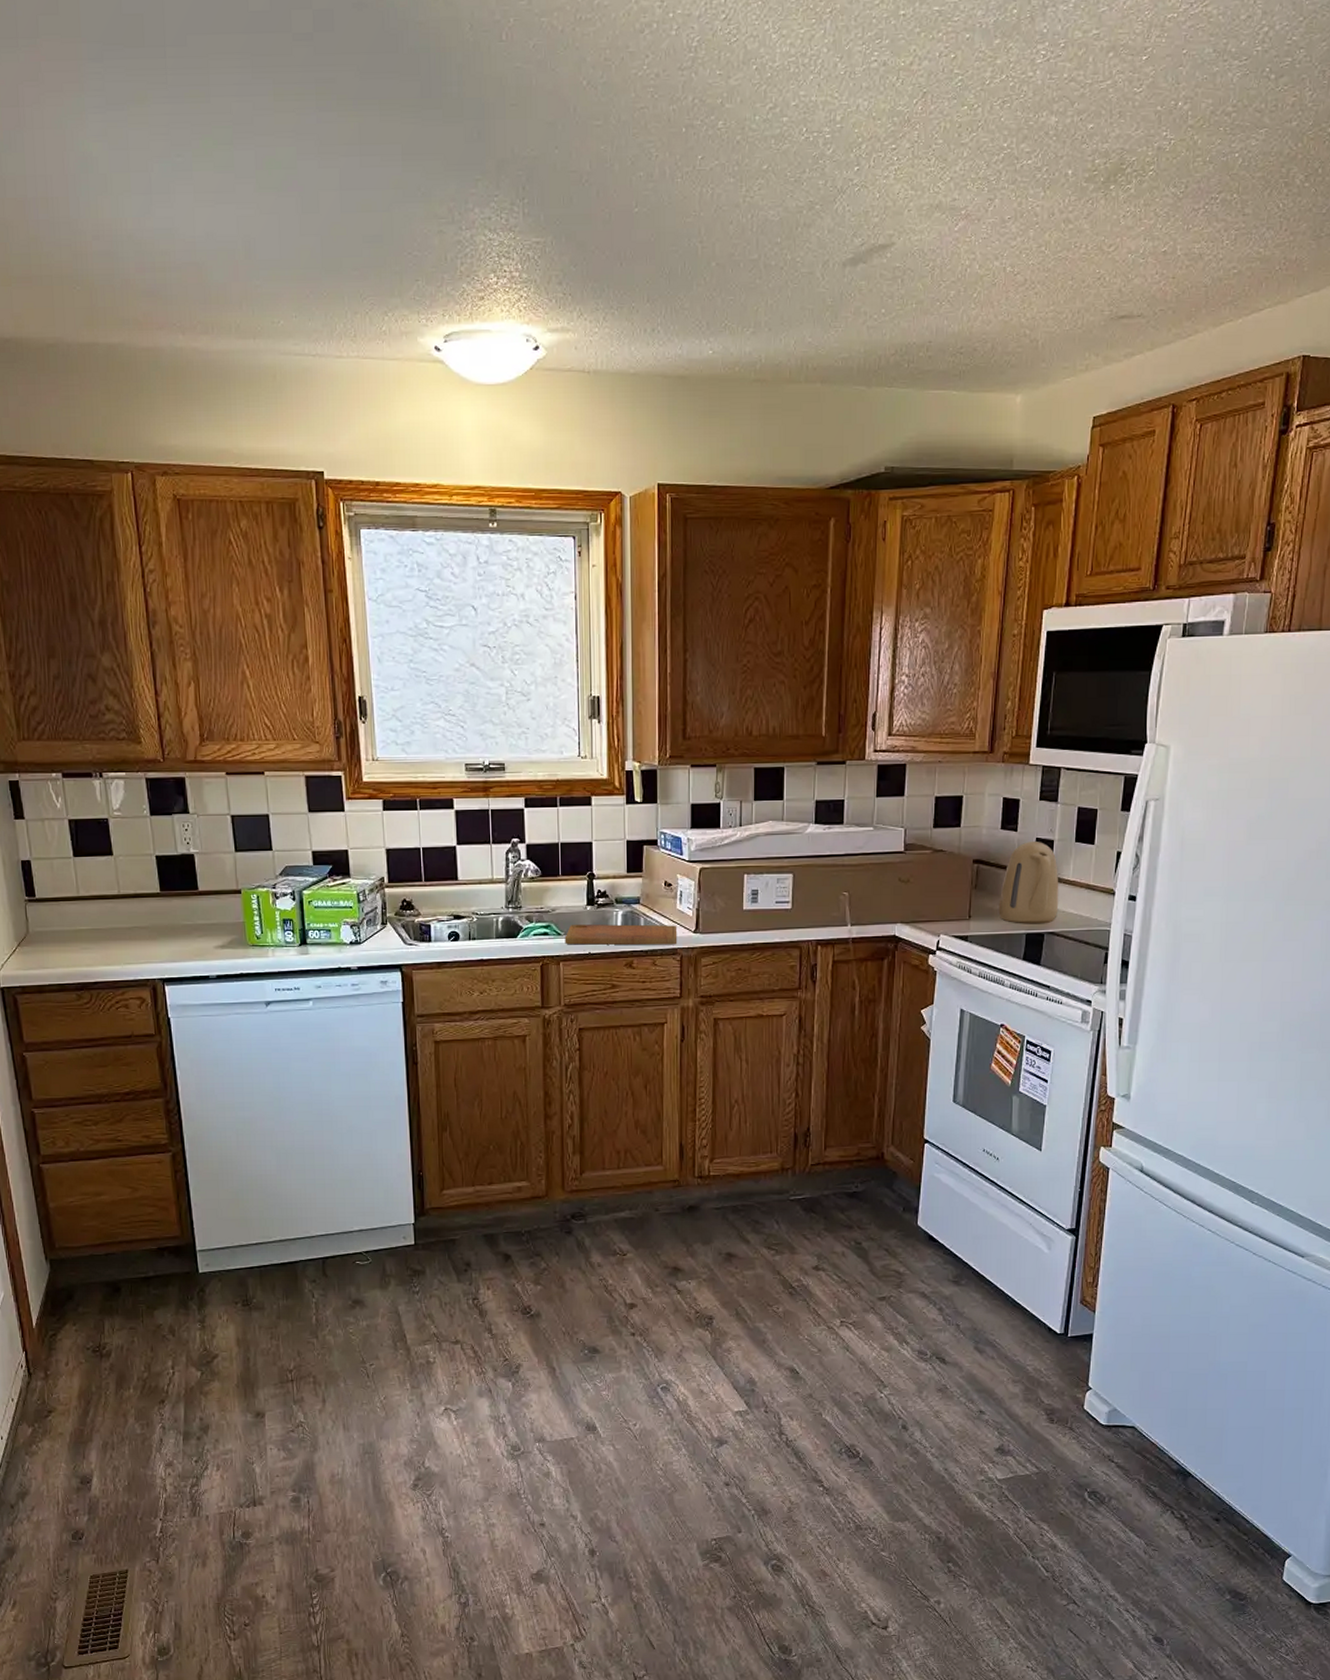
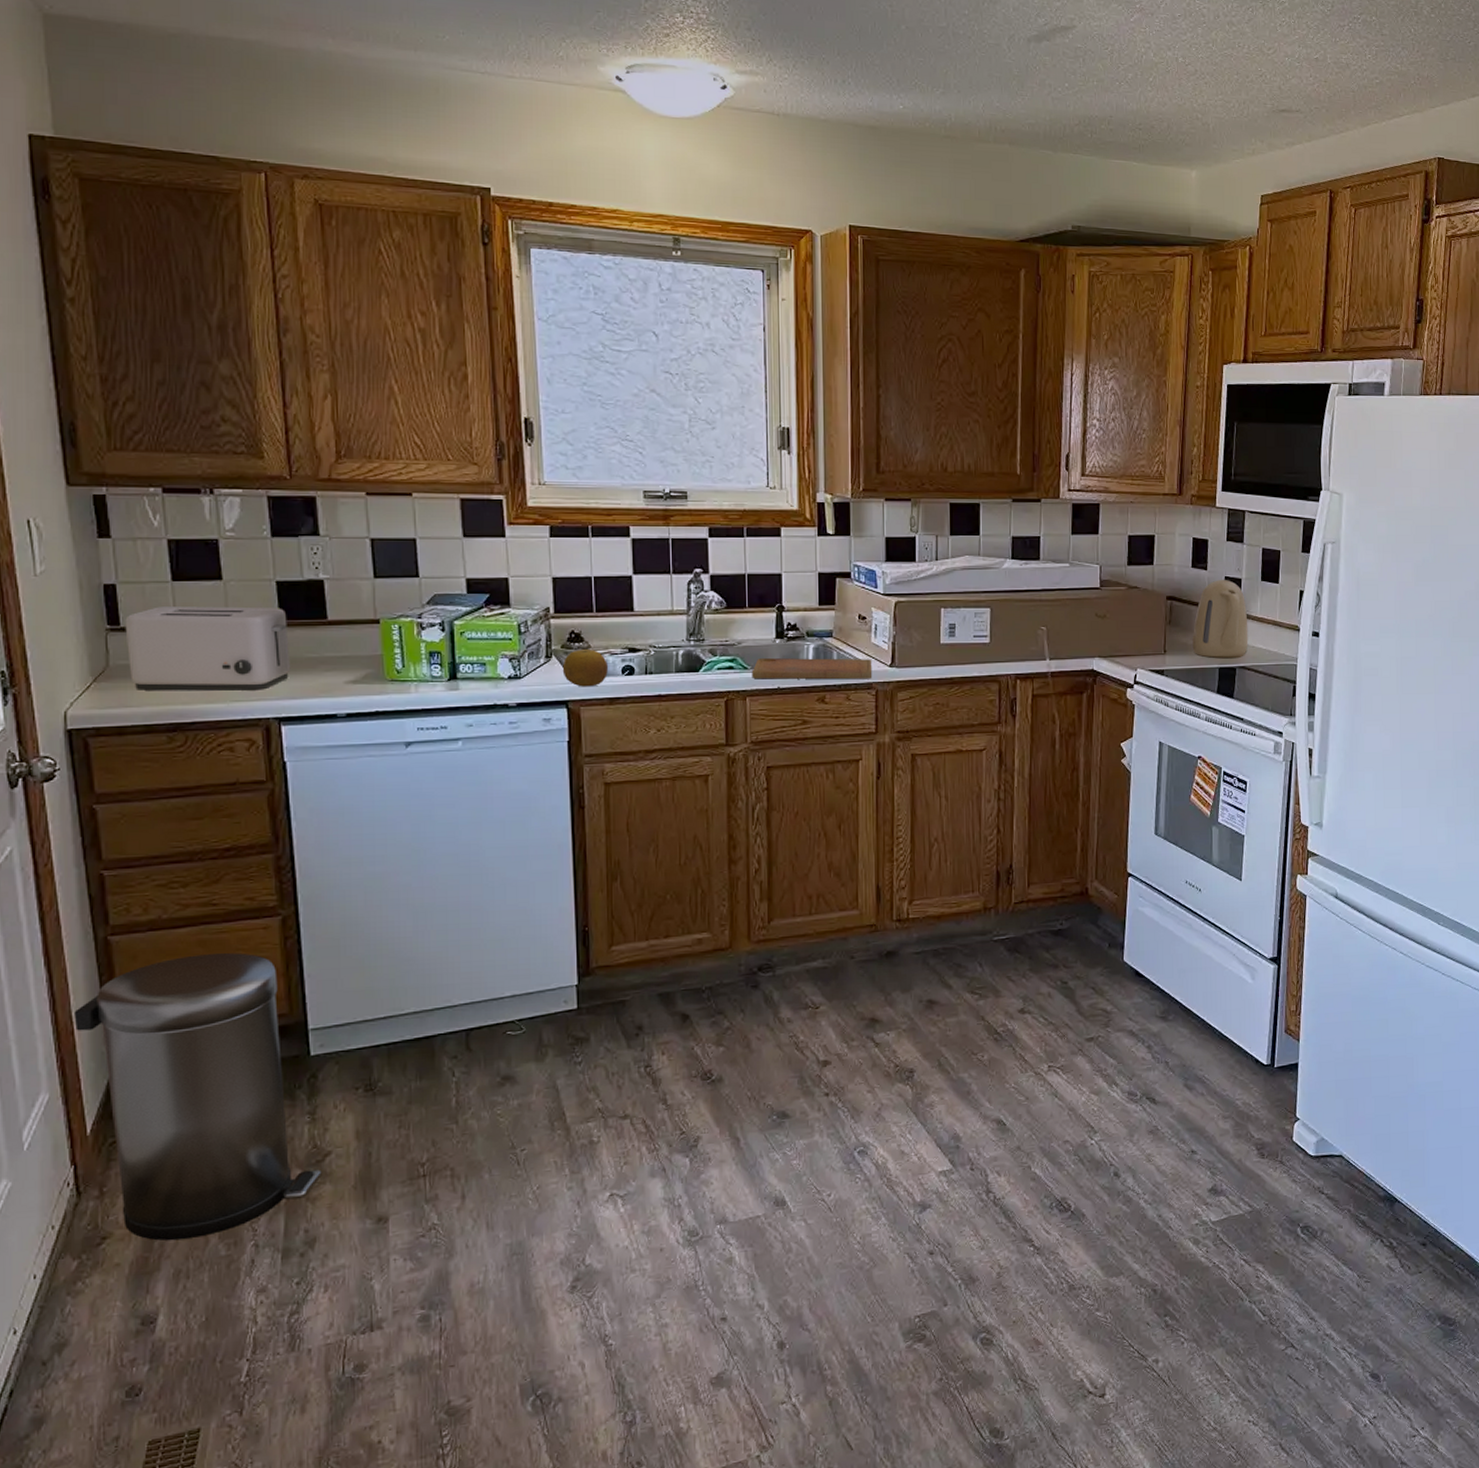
pedal bin: none [18,1183,211,1417] -> present [74,953,322,1241]
toaster: none [39,879,171,955] -> present [125,606,291,692]
fruit: none [396,917,437,952] -> present [562,650,609,687]

